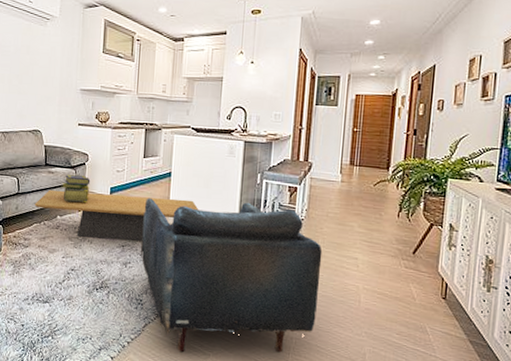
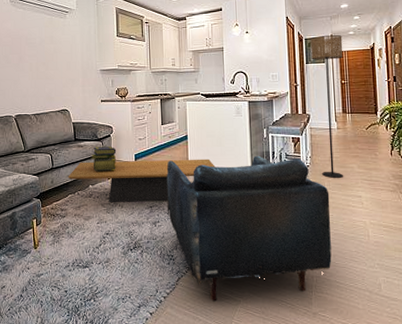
floor lamp: none [317,74,362,236] -> present [310,34,344,178]

